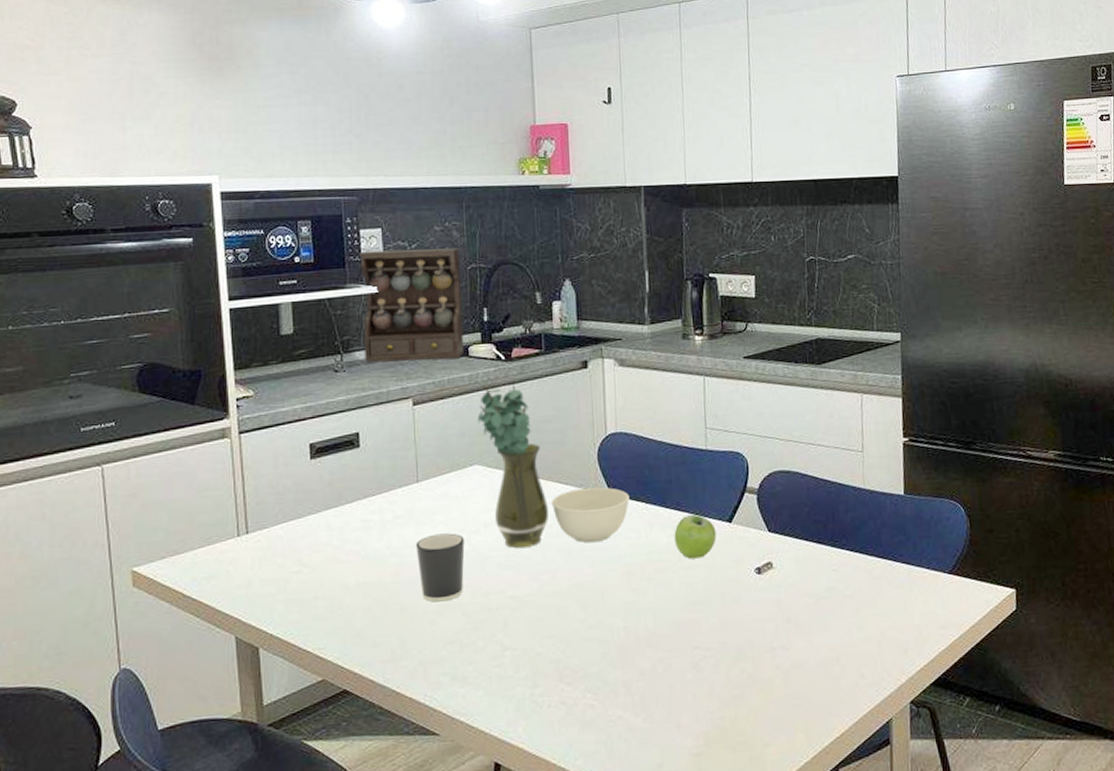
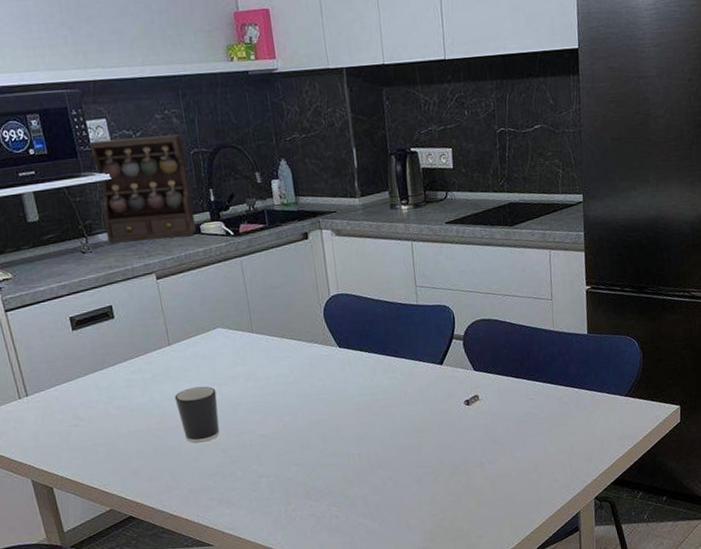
vase: present [477,384,550,548] -> none [215,257,287,396]
soup bowl: present [551,487,629,543] -> none [287,341,354,388]
fruit: present [674,515,717,559] -> none [394,360,431,397]

